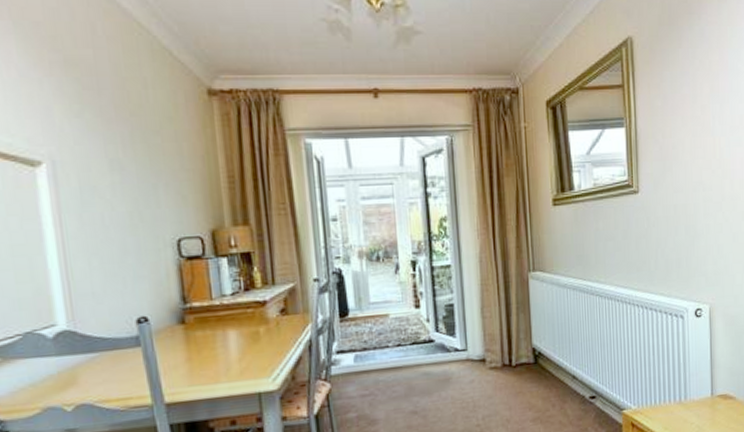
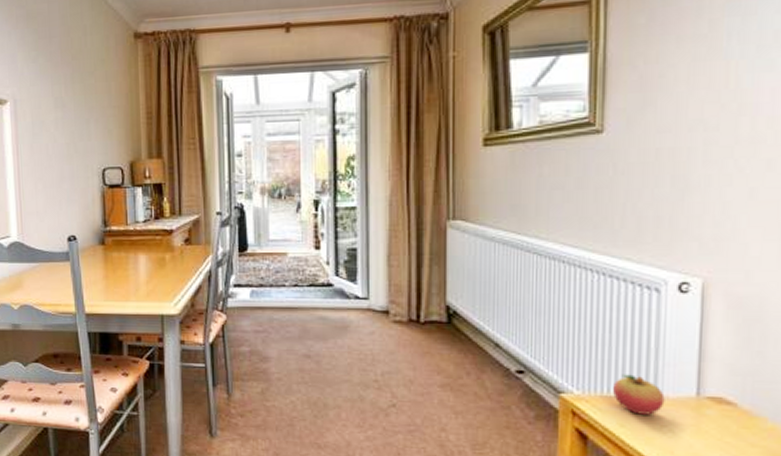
fruit: none [657,386,692,418] -> present [612,374,665,415]

